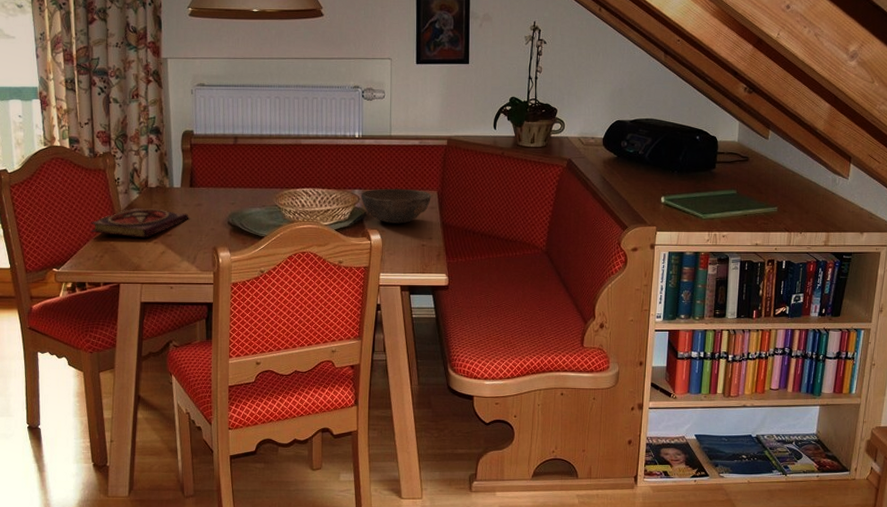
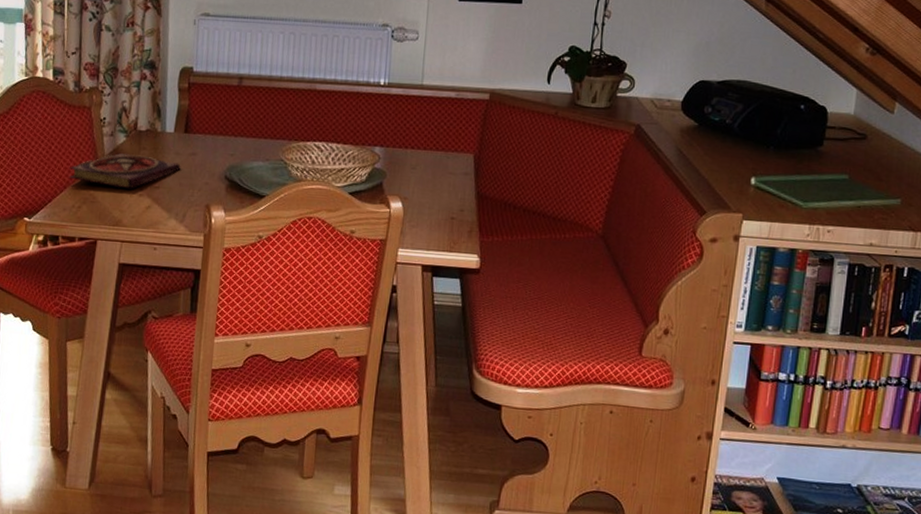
bowl: present [360,188,431,224] -> none [381,147,466,191]

